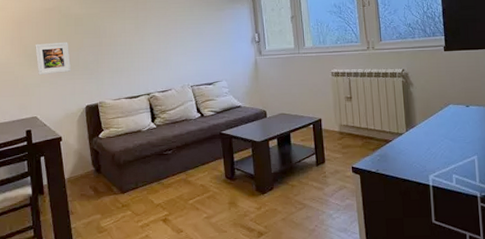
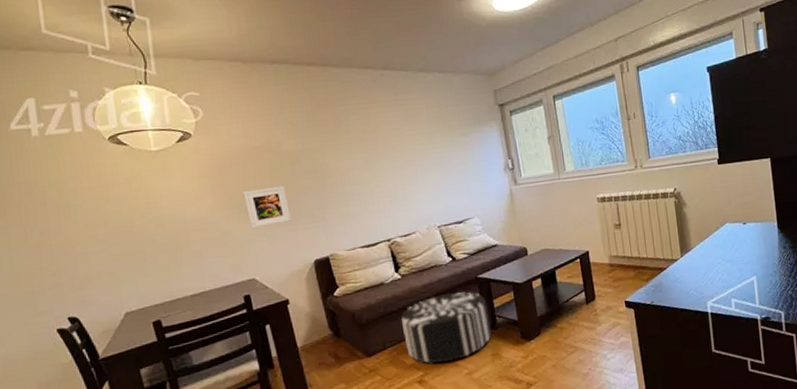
pouf: none [152,145,230,206] -> present [400,291,492,364]

